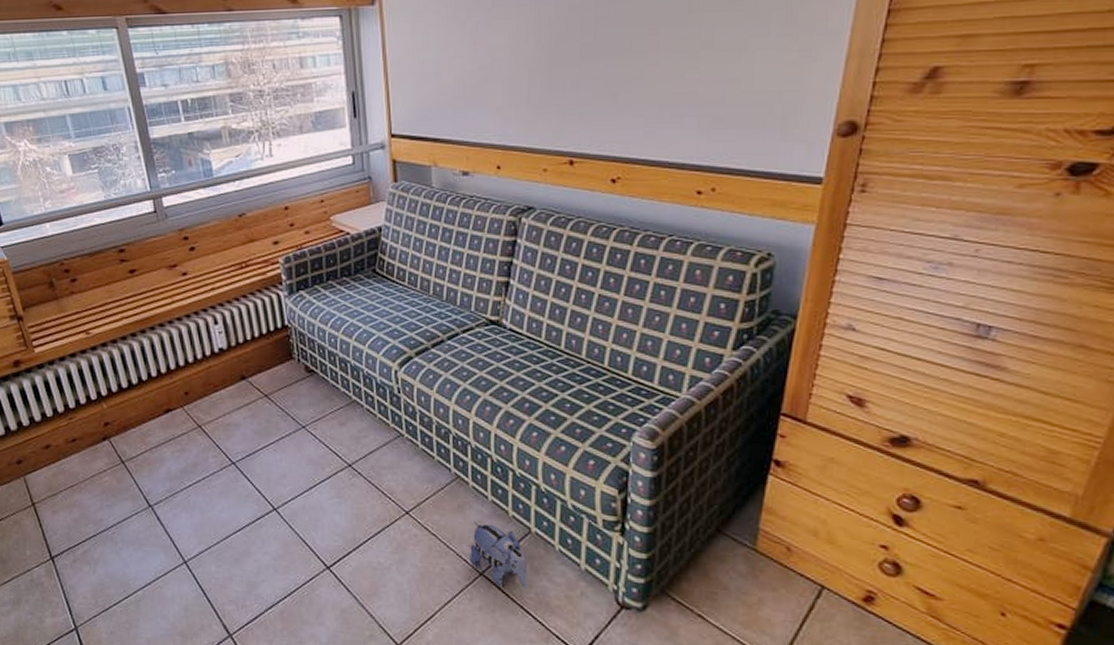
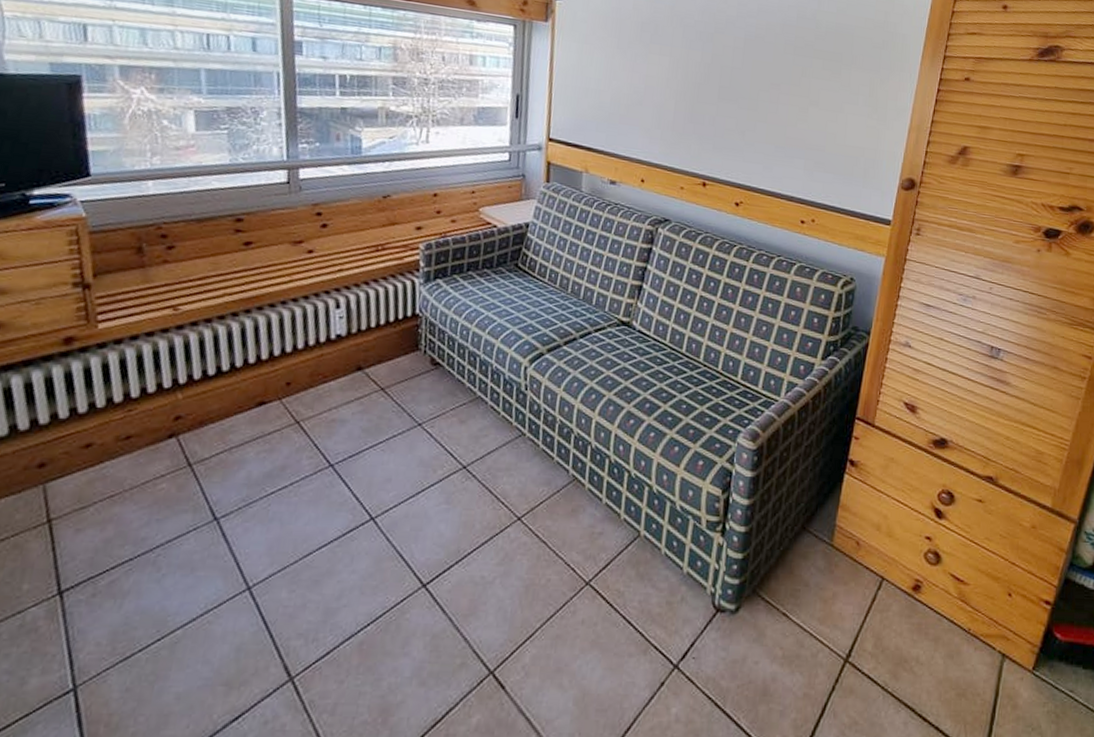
plush toy: present [470,521,528,589] -> none [577,526,634,597]

